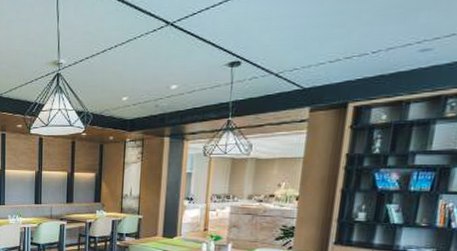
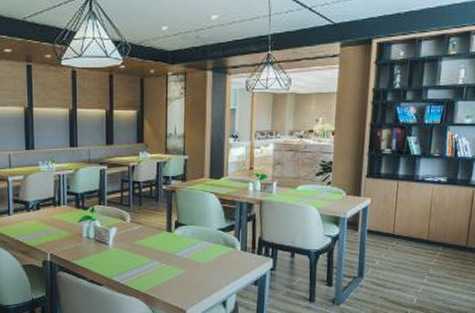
books: none [338,194,386,217] -> present [369,128,406,150]

